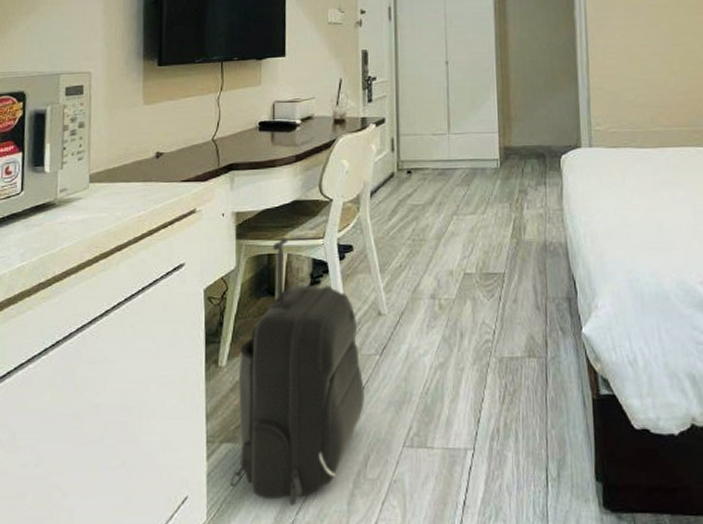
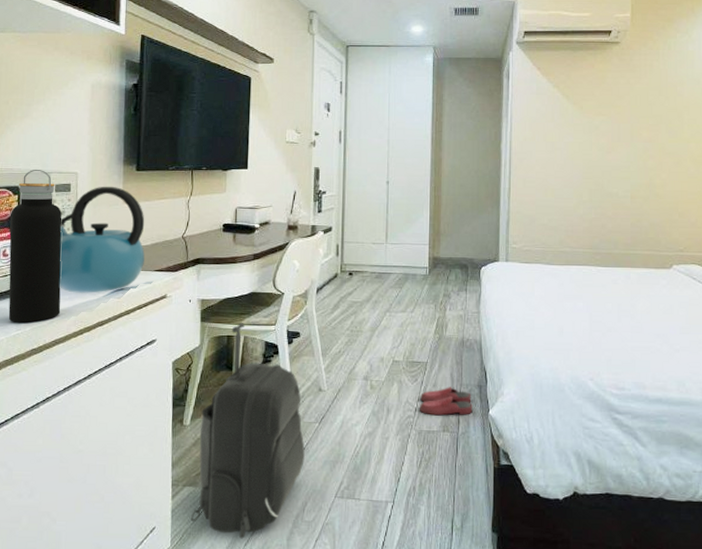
water bottle: none [11,70,74,252] -> present [8,169,62,323]
kettle: none [70,85,169,213] -> present [59,186,145,293]
slippers: none [499,302,562,338] -> present [420,387,473,416]

